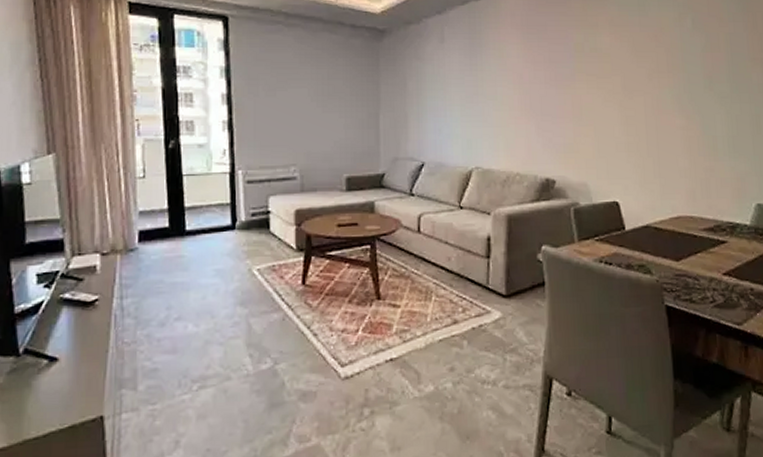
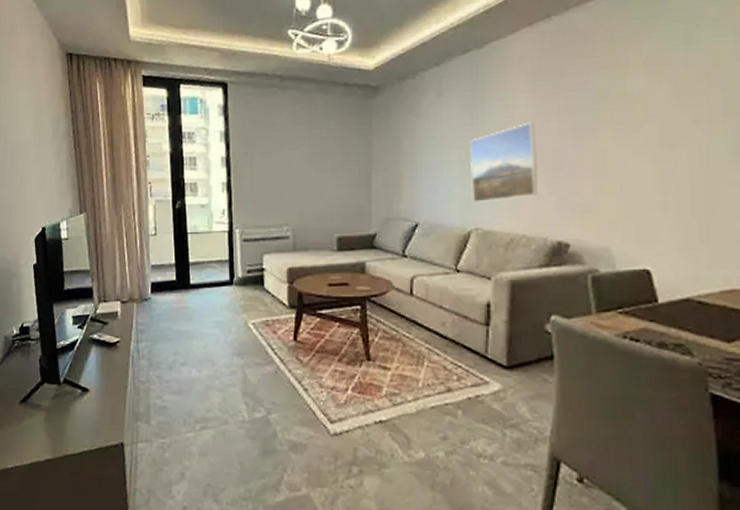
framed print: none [470,70,529,143] -> present [470,121,539,202]

